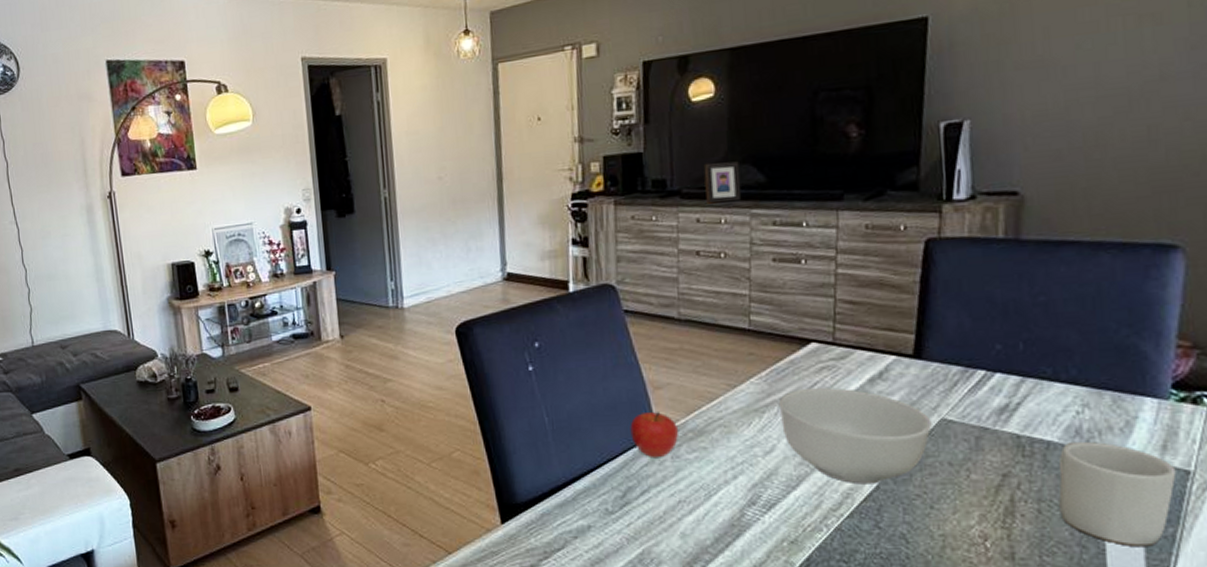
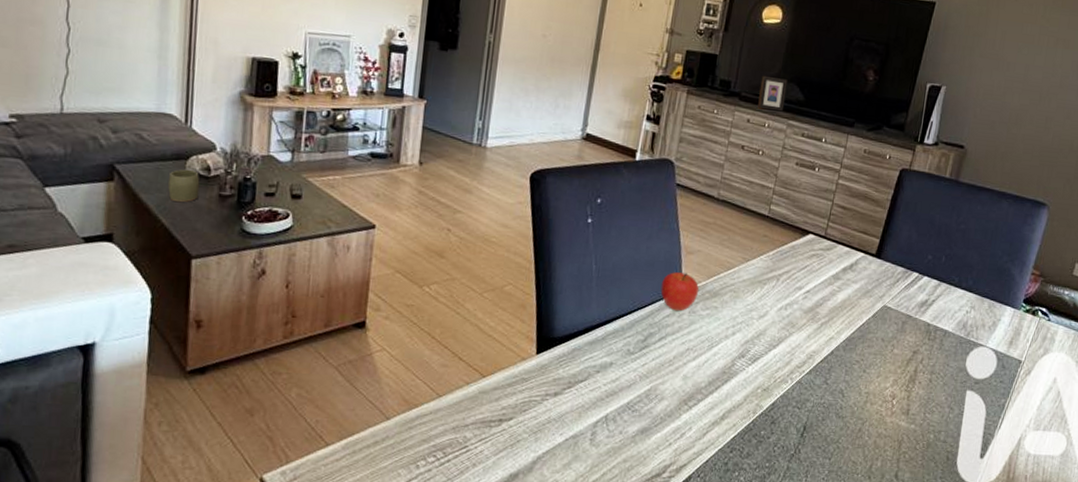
mug: none [124,378,151,411] -> present [167,169,200,203]
bowl: present [779,387,932,485] -> none [776,269,877,350]
mug: present [1058,441,1177,548] -> none [942,332,1014,412]

